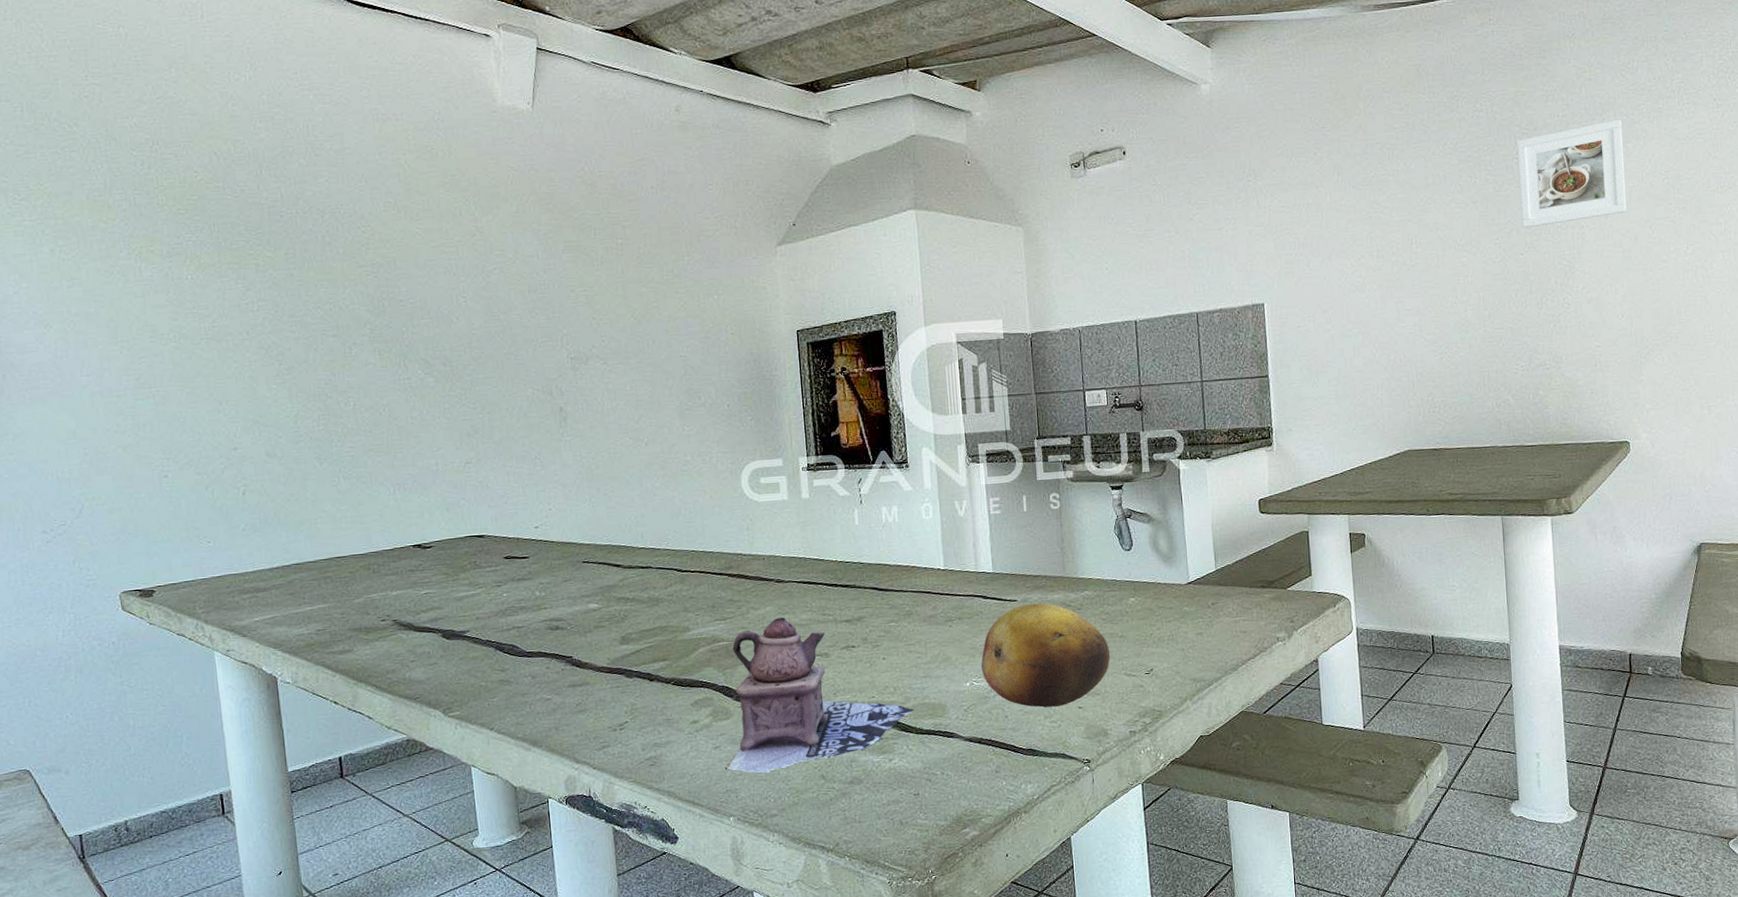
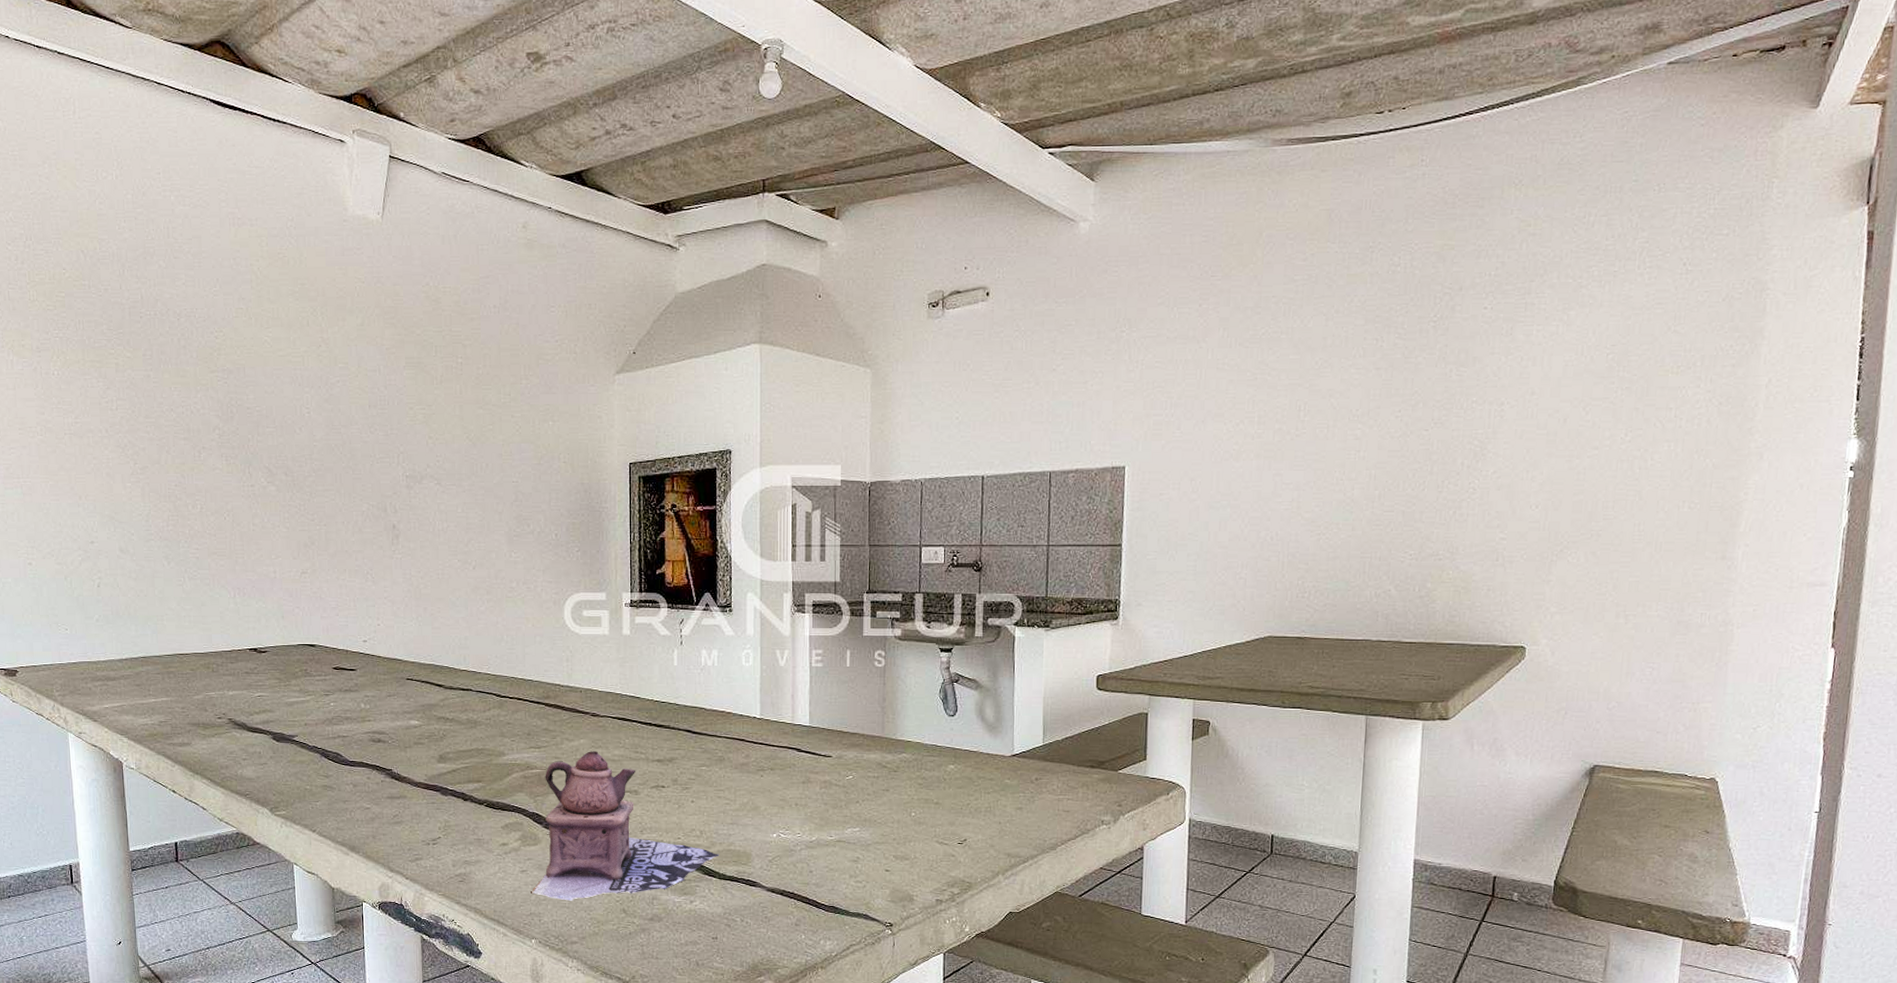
fruit: present [981,603,1111,707] -> none [789,761,924,867]
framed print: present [1516,119,1627,228] -> none [1430,282,1567,401]

